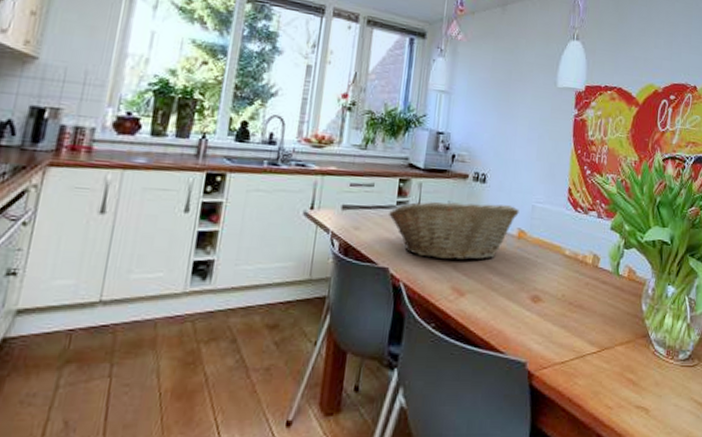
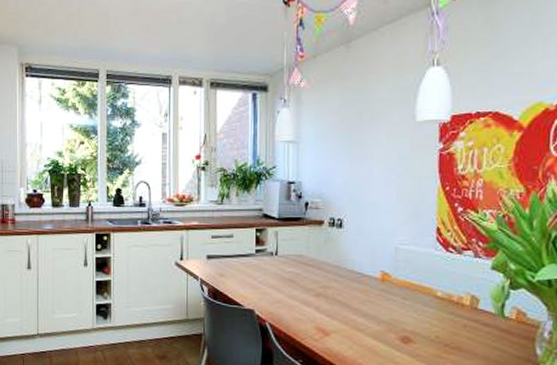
fruit basket: present [389,201,519,261] -> none [249,247,381,303]

